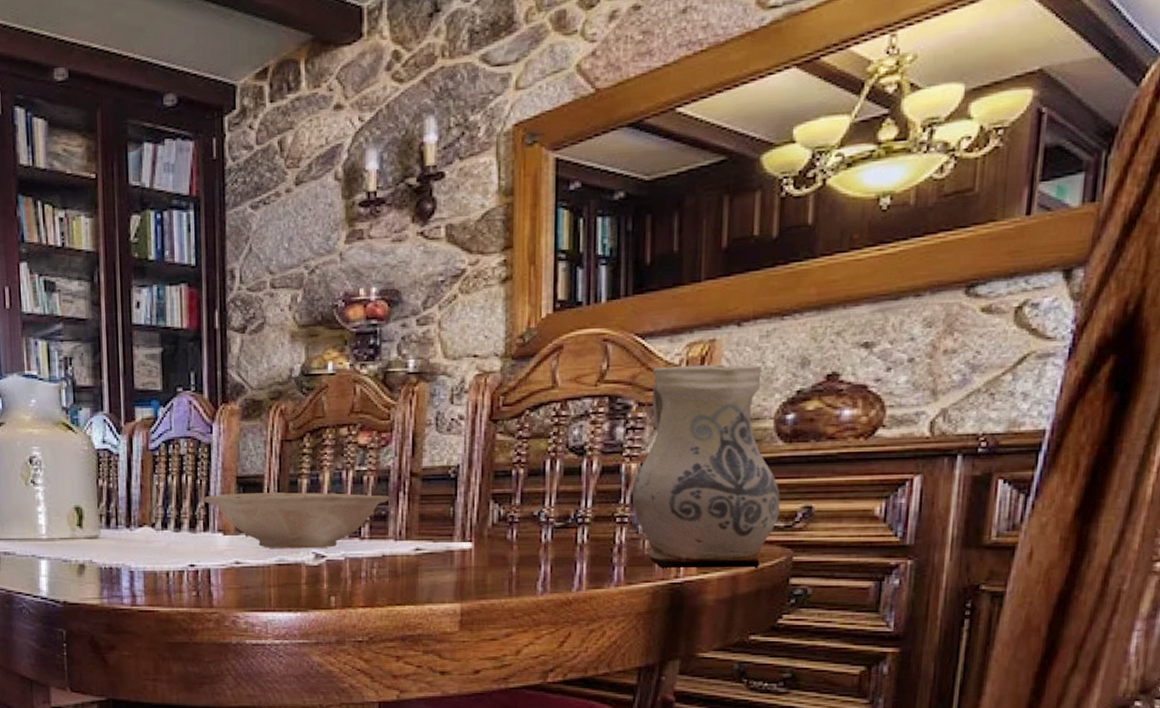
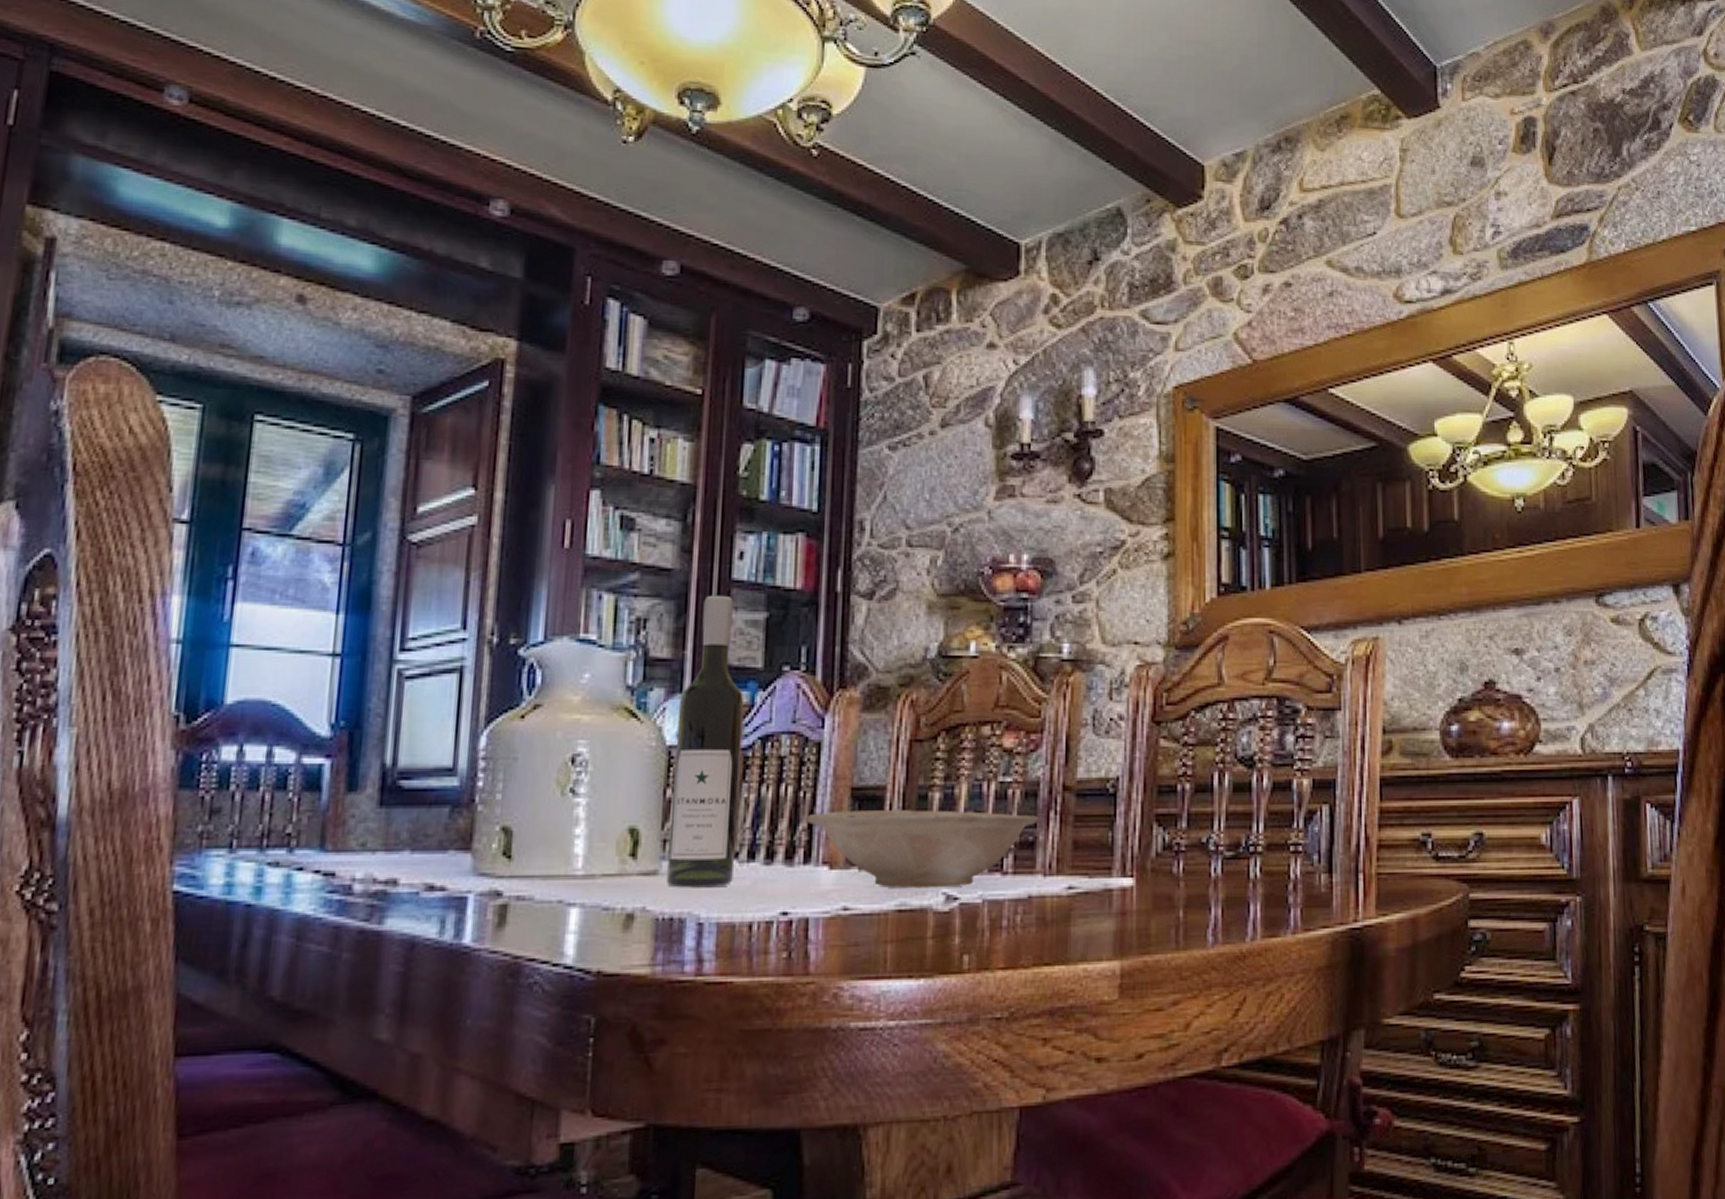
bottle: none [101,336,153,548] -> present [666,595,745,888]
ceramic pitcher: present [631,364,780,571] -> none [1304,665,1453,913]

